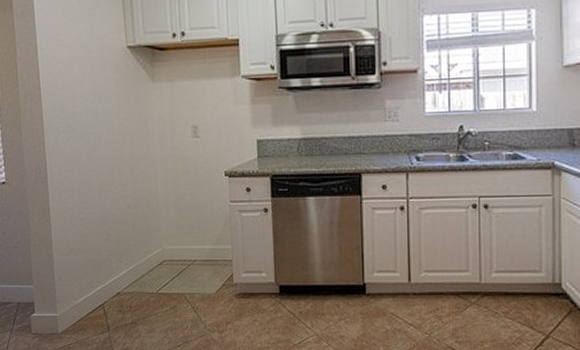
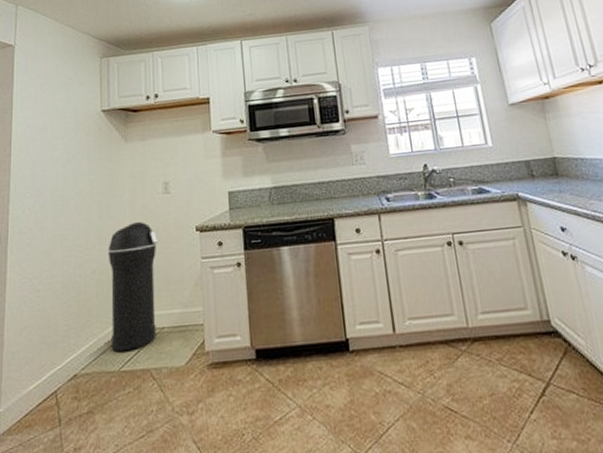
trash can: none [141,162,189,276] -> present [107,221,157,351]

